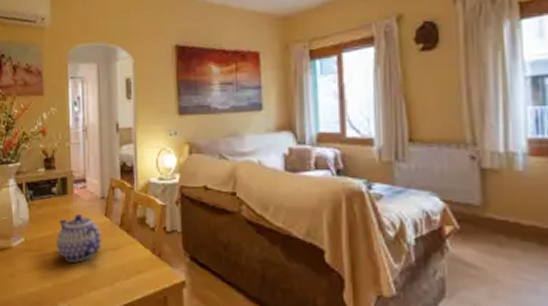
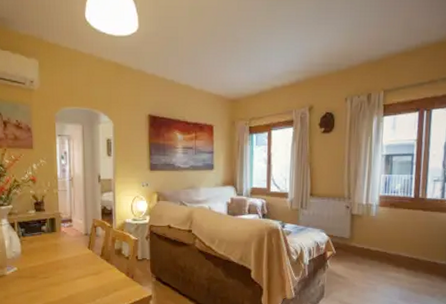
teapot: present [57,215,101,262] -> none [46,248,85,285]

